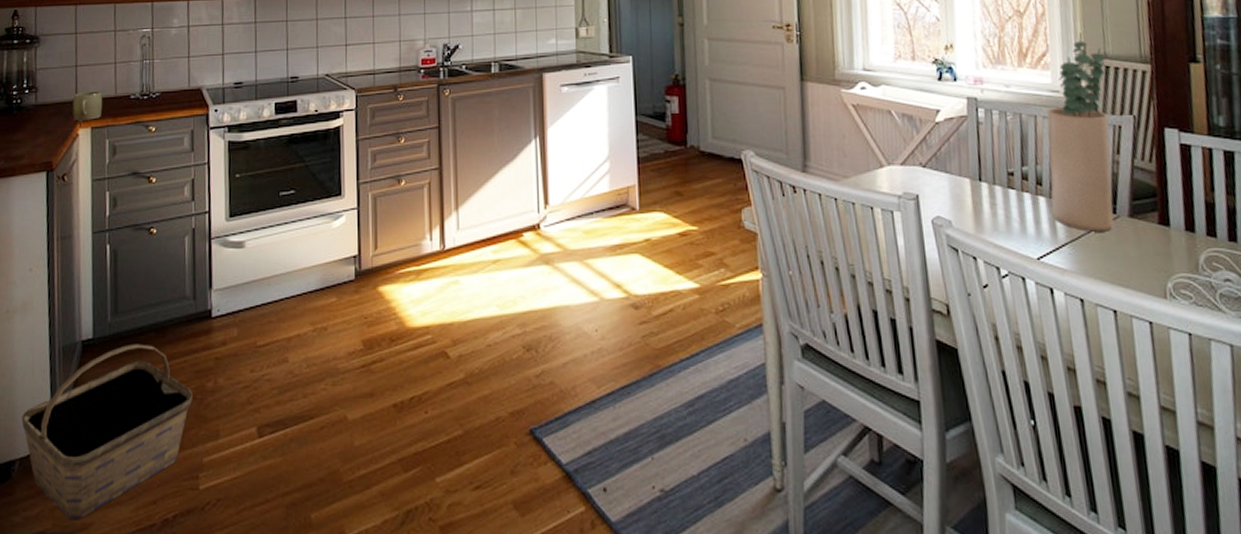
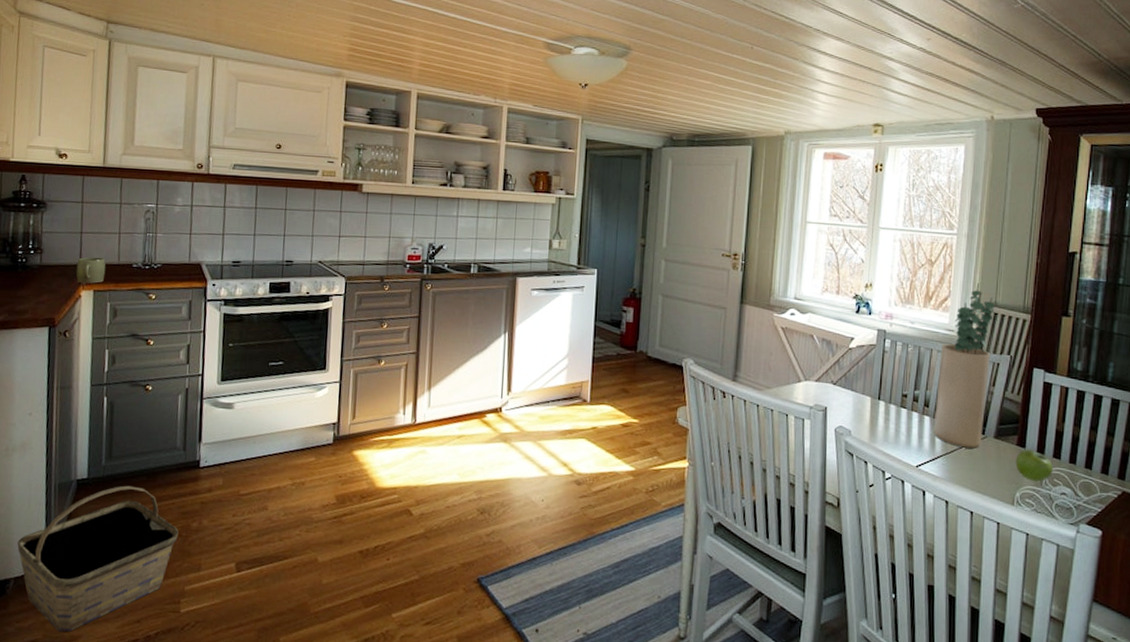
fruit: none [1159,227,1211,267] -> present [1015,449,1054,482]

